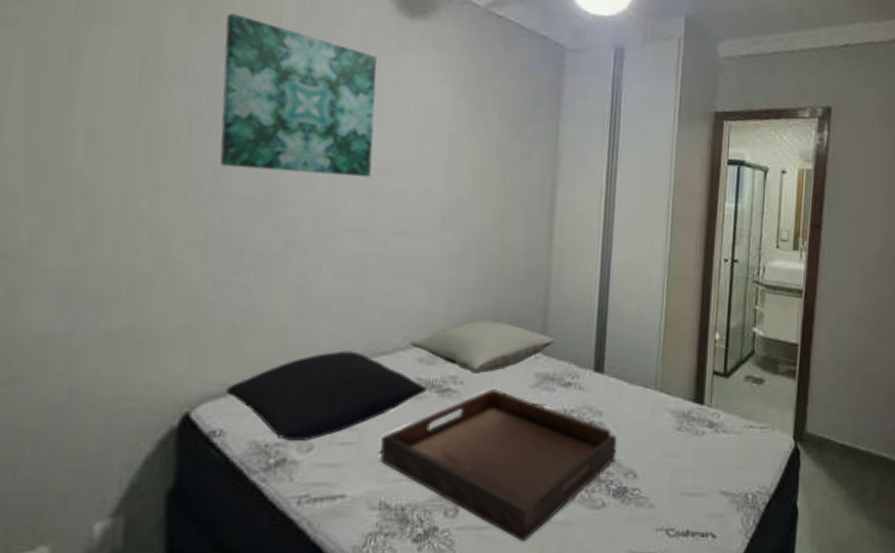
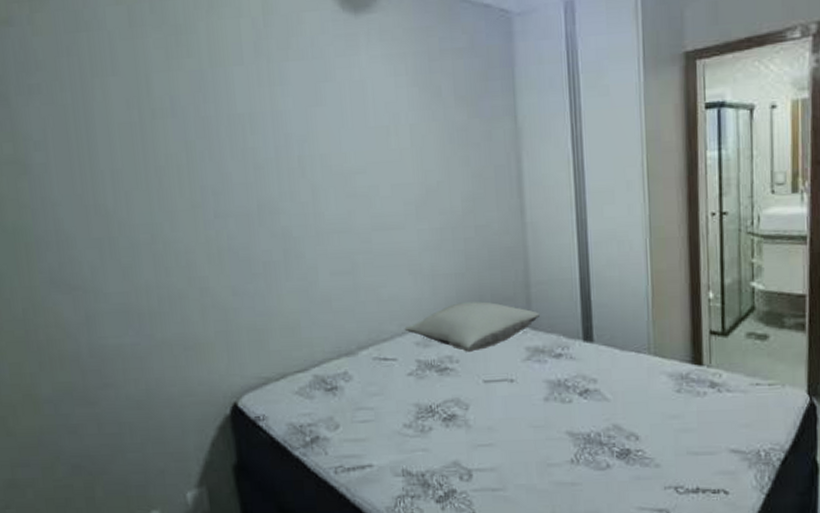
wall art: present [220,13,377,178] -> none [196,44,344,188]
pillow: present [225,350,427,442] -> none [261,340,427,422]
serving tray: present [380,389,617,542] -> none [395,365,616,501]

